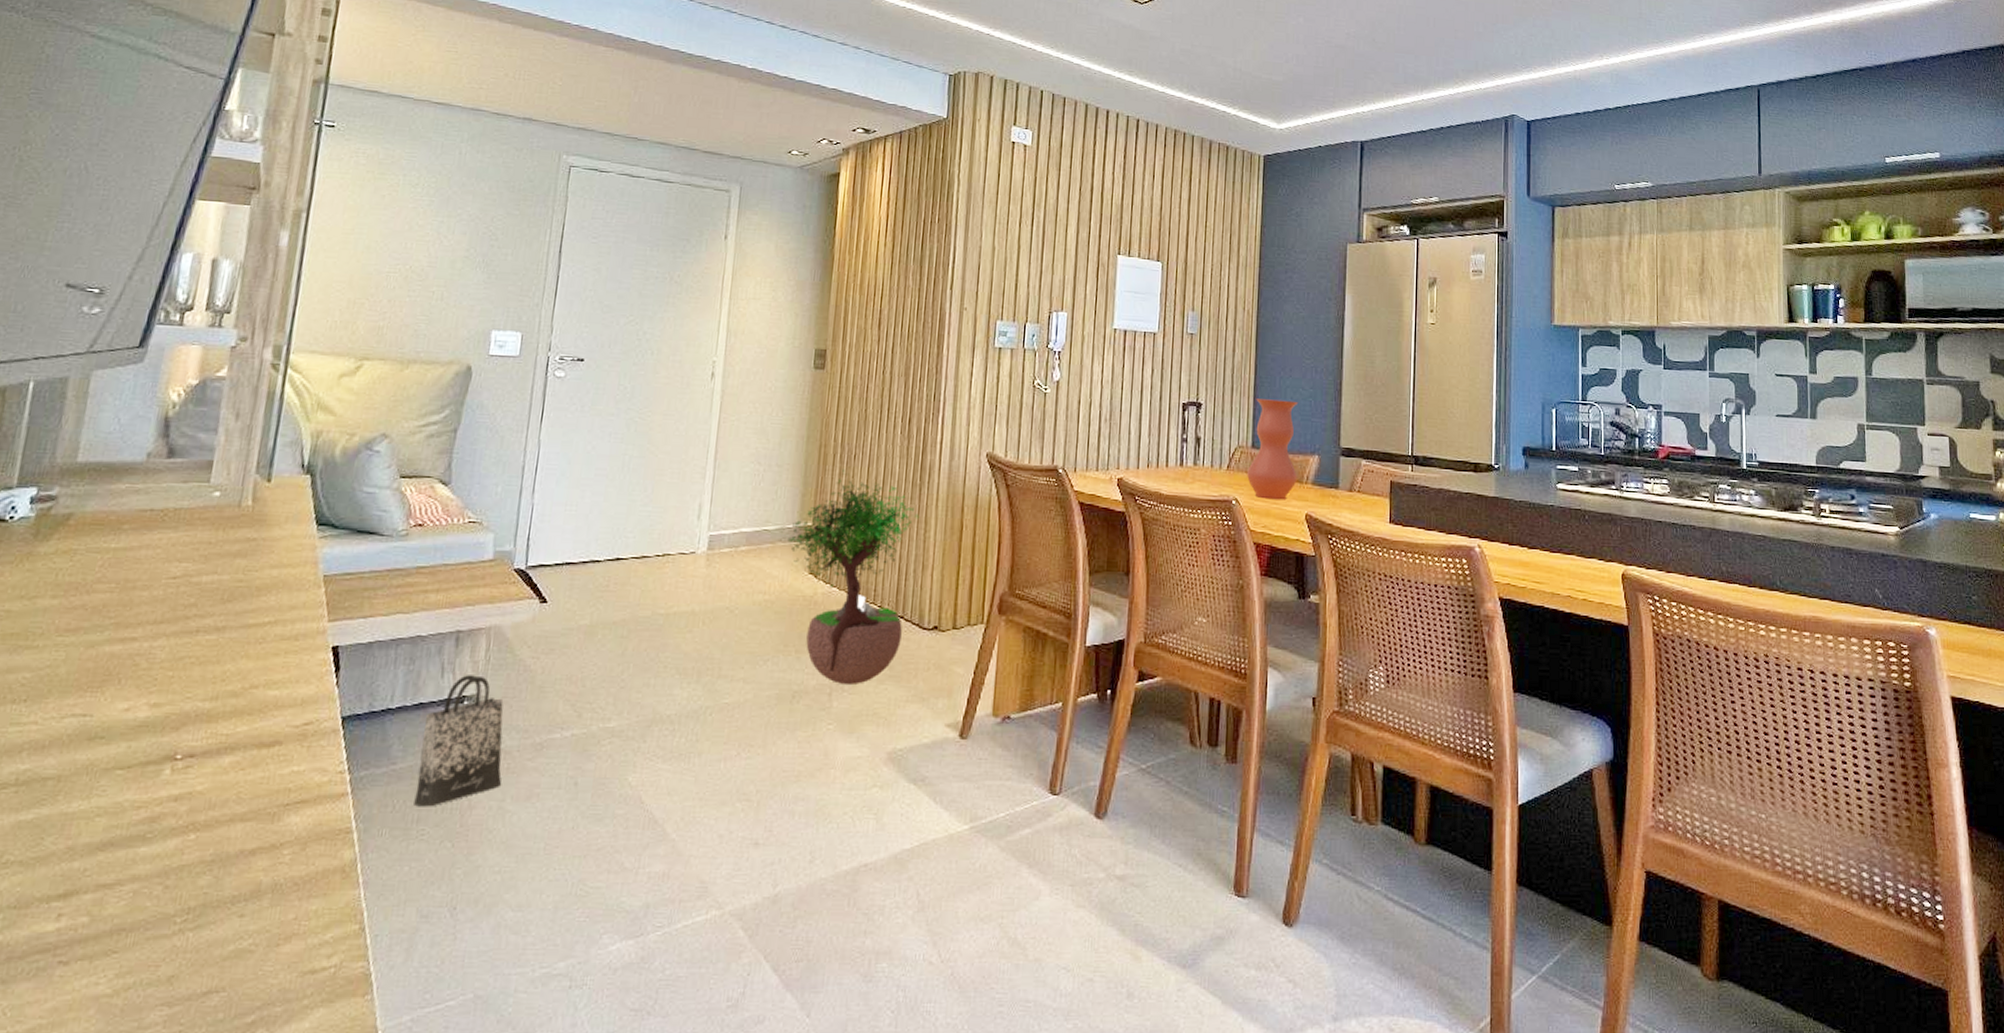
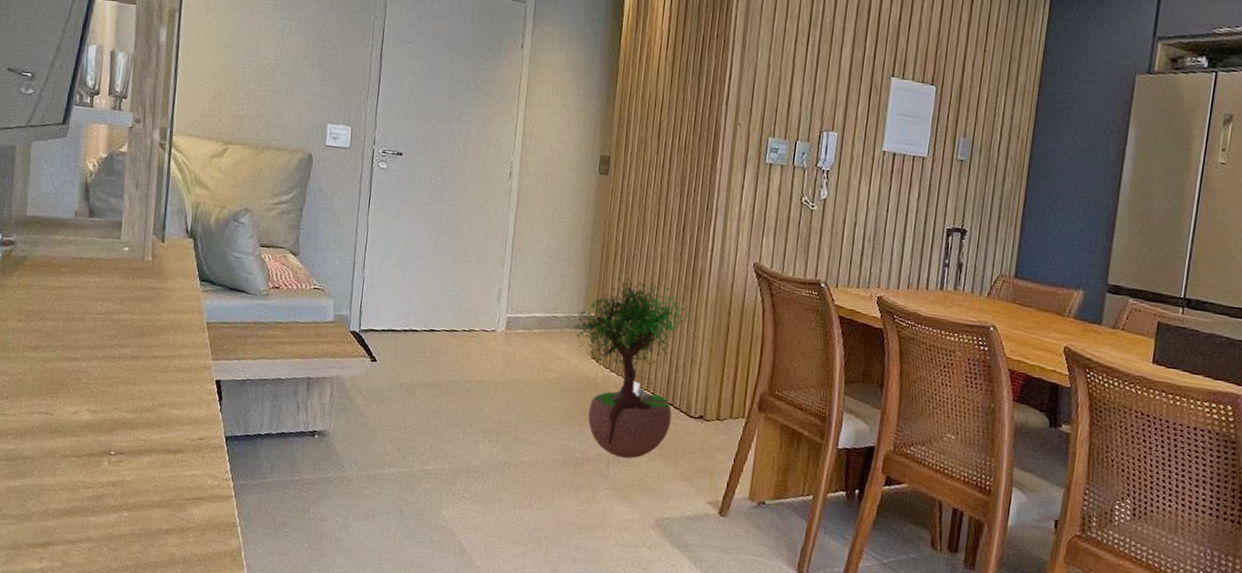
shopping bag: present [414,675,504,807] -> none [280,414,345,515]
vase: present [1247,399,1299,500] -> none [1007,229,1068,331]

